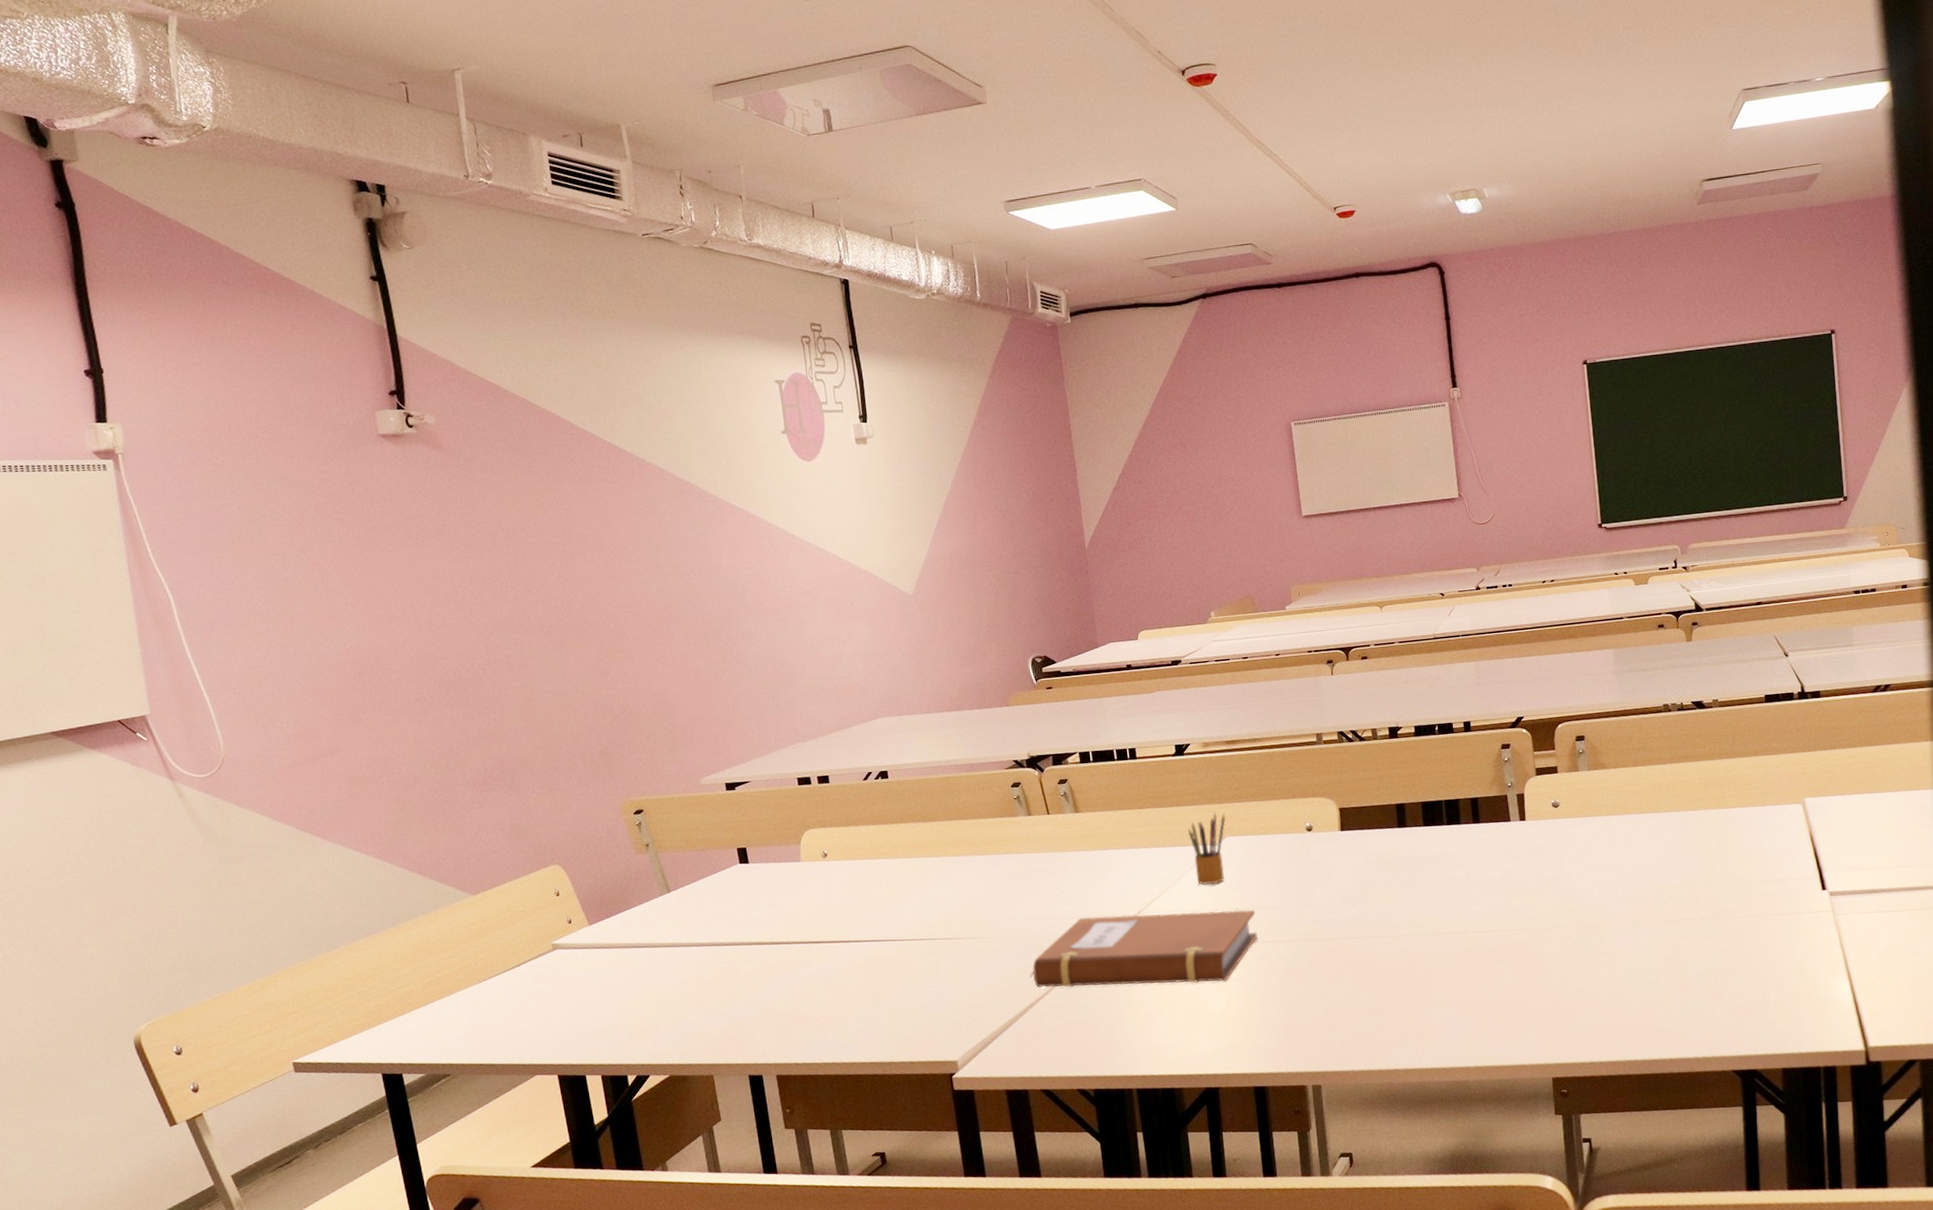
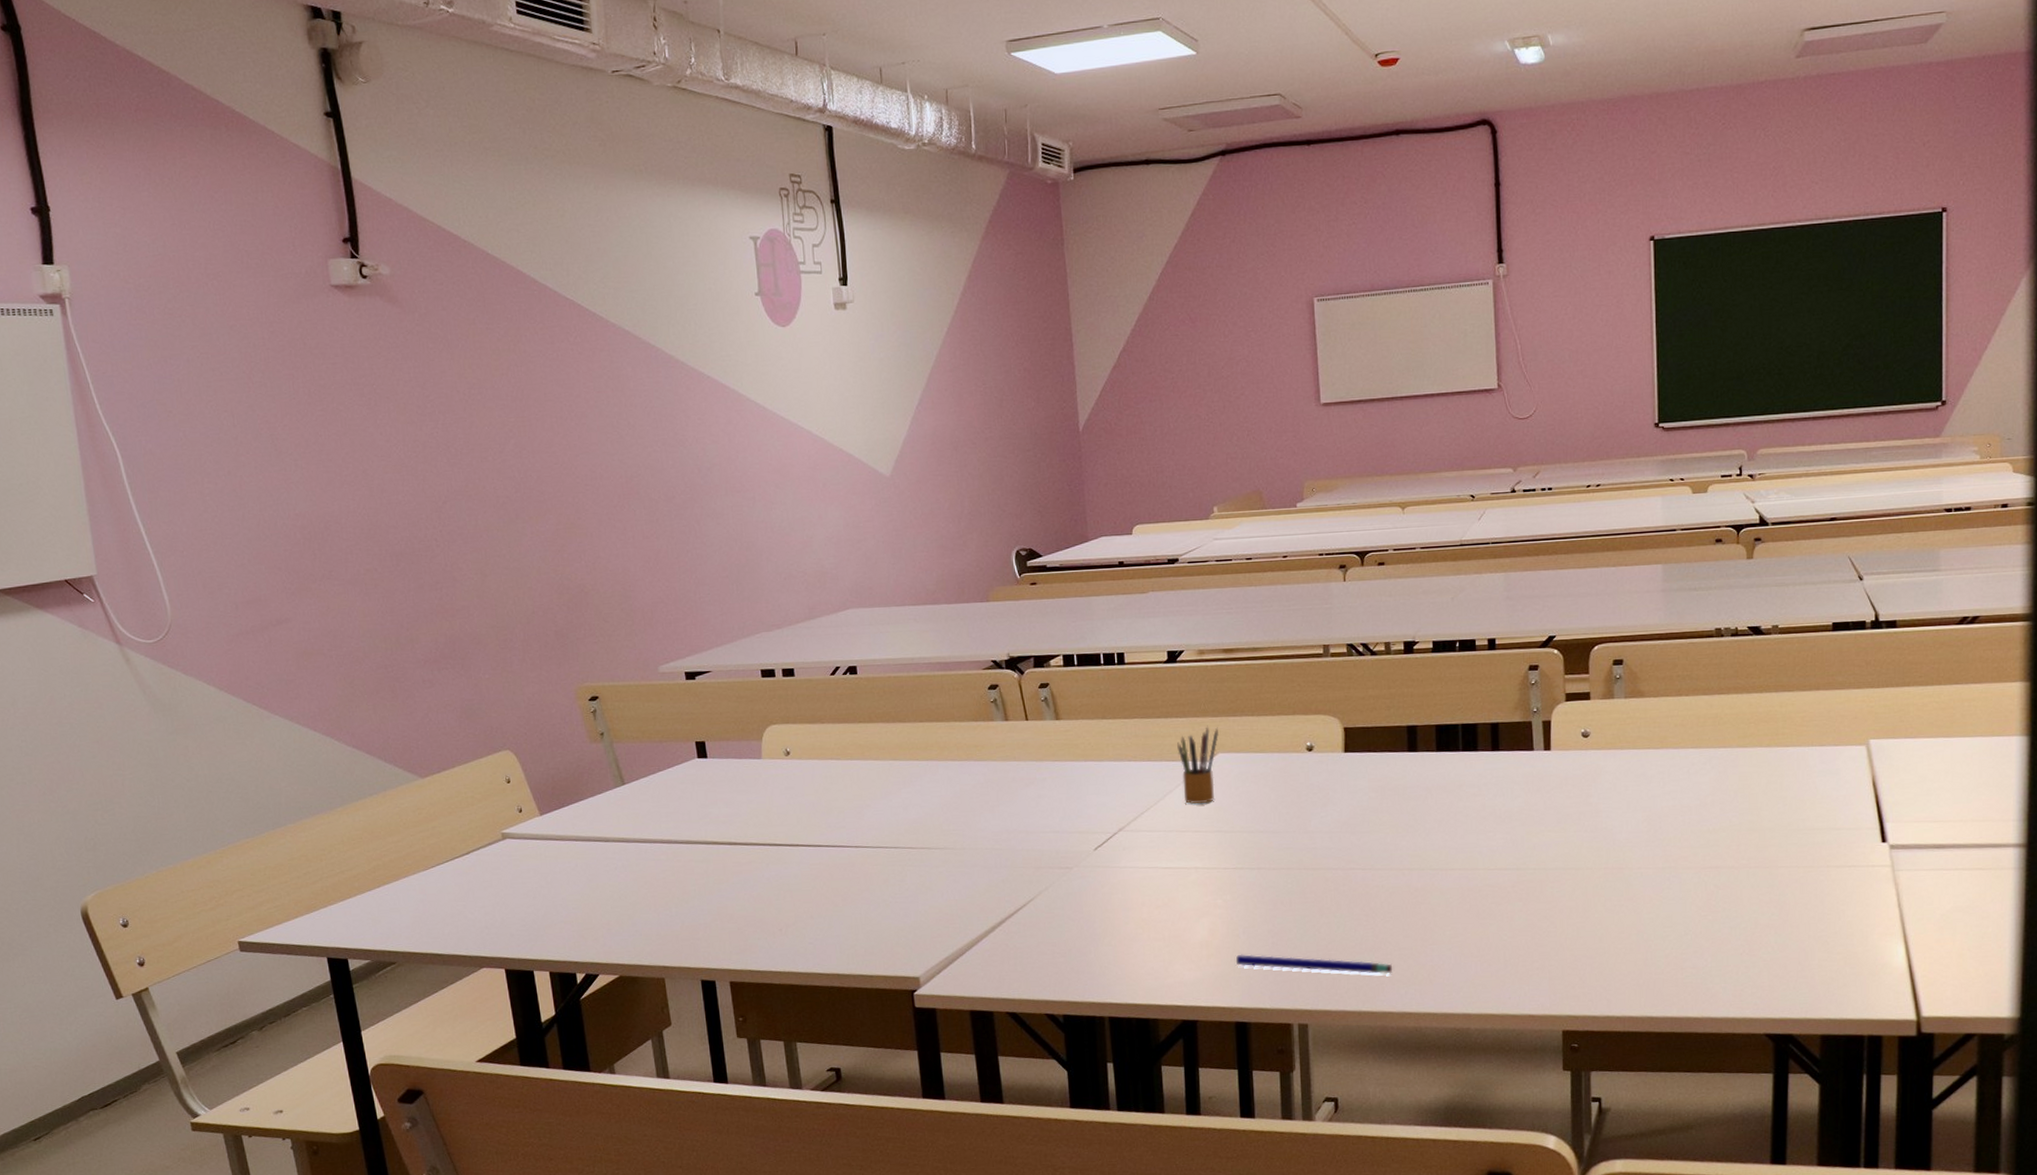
notebook: present [1030,909,1258,988] -> none [1000,832,1247,909]
pen: none [1251,1022,1395,1035] -> present [1235,954,1392,974]

